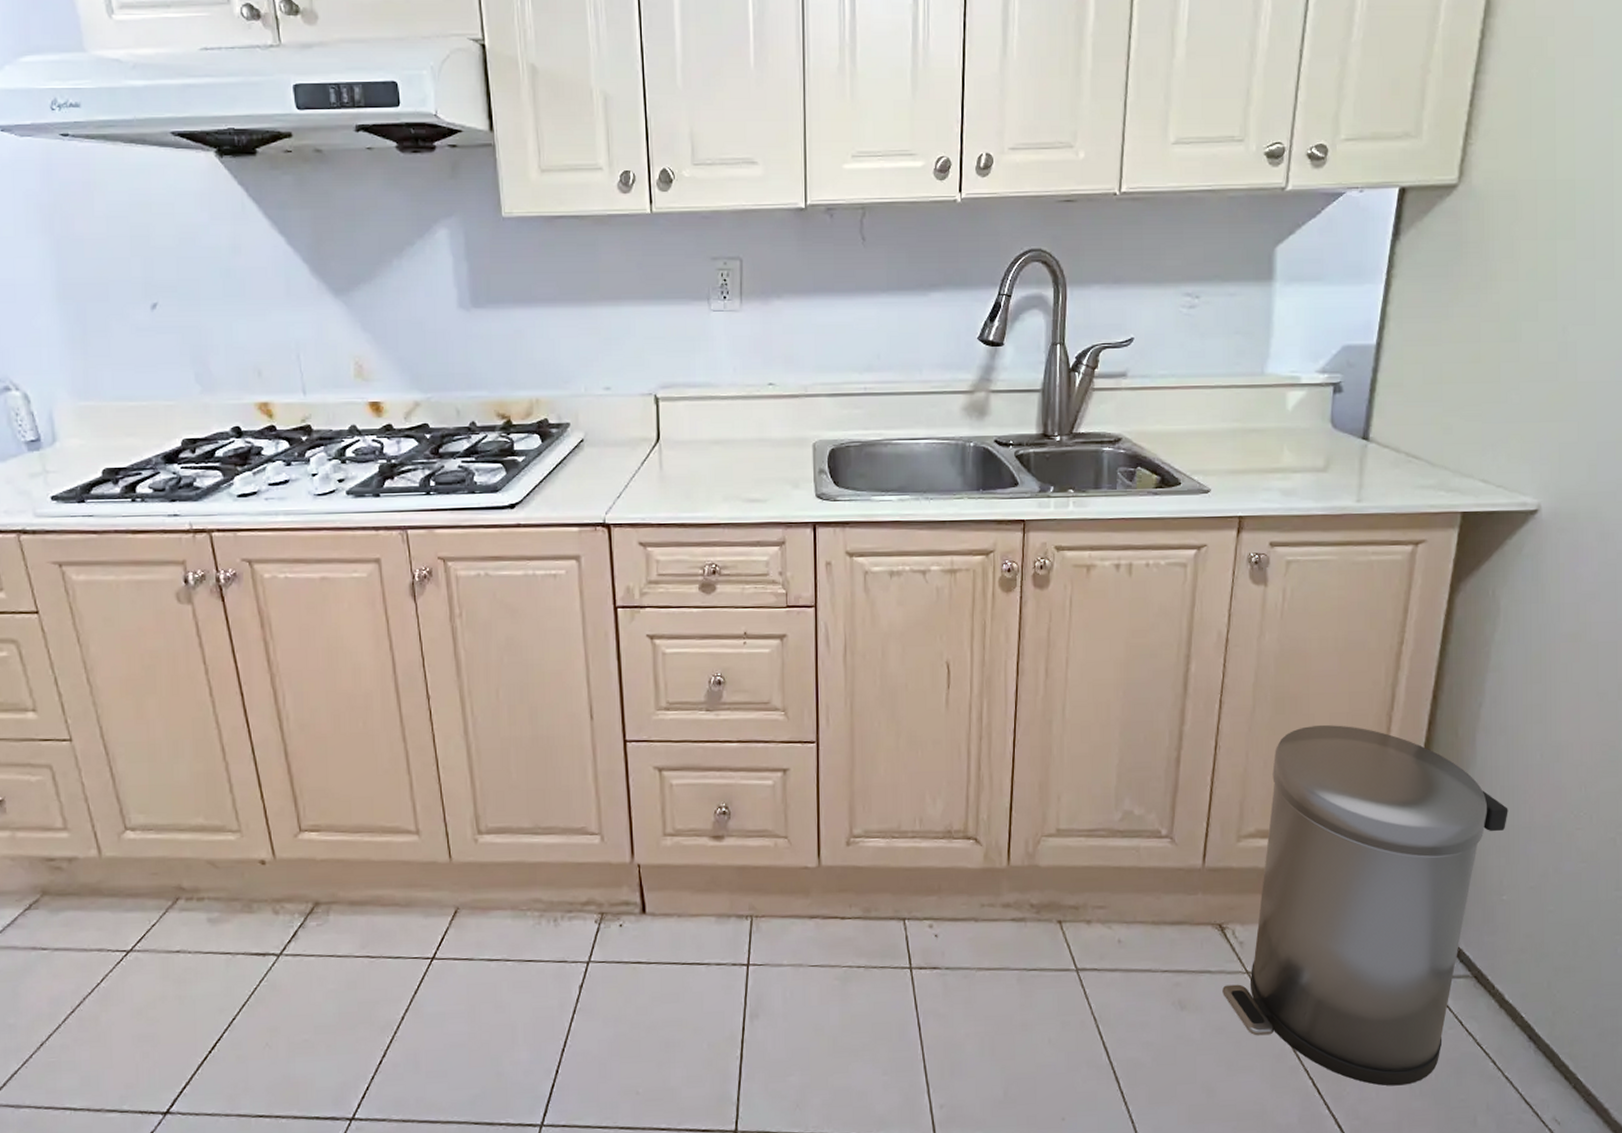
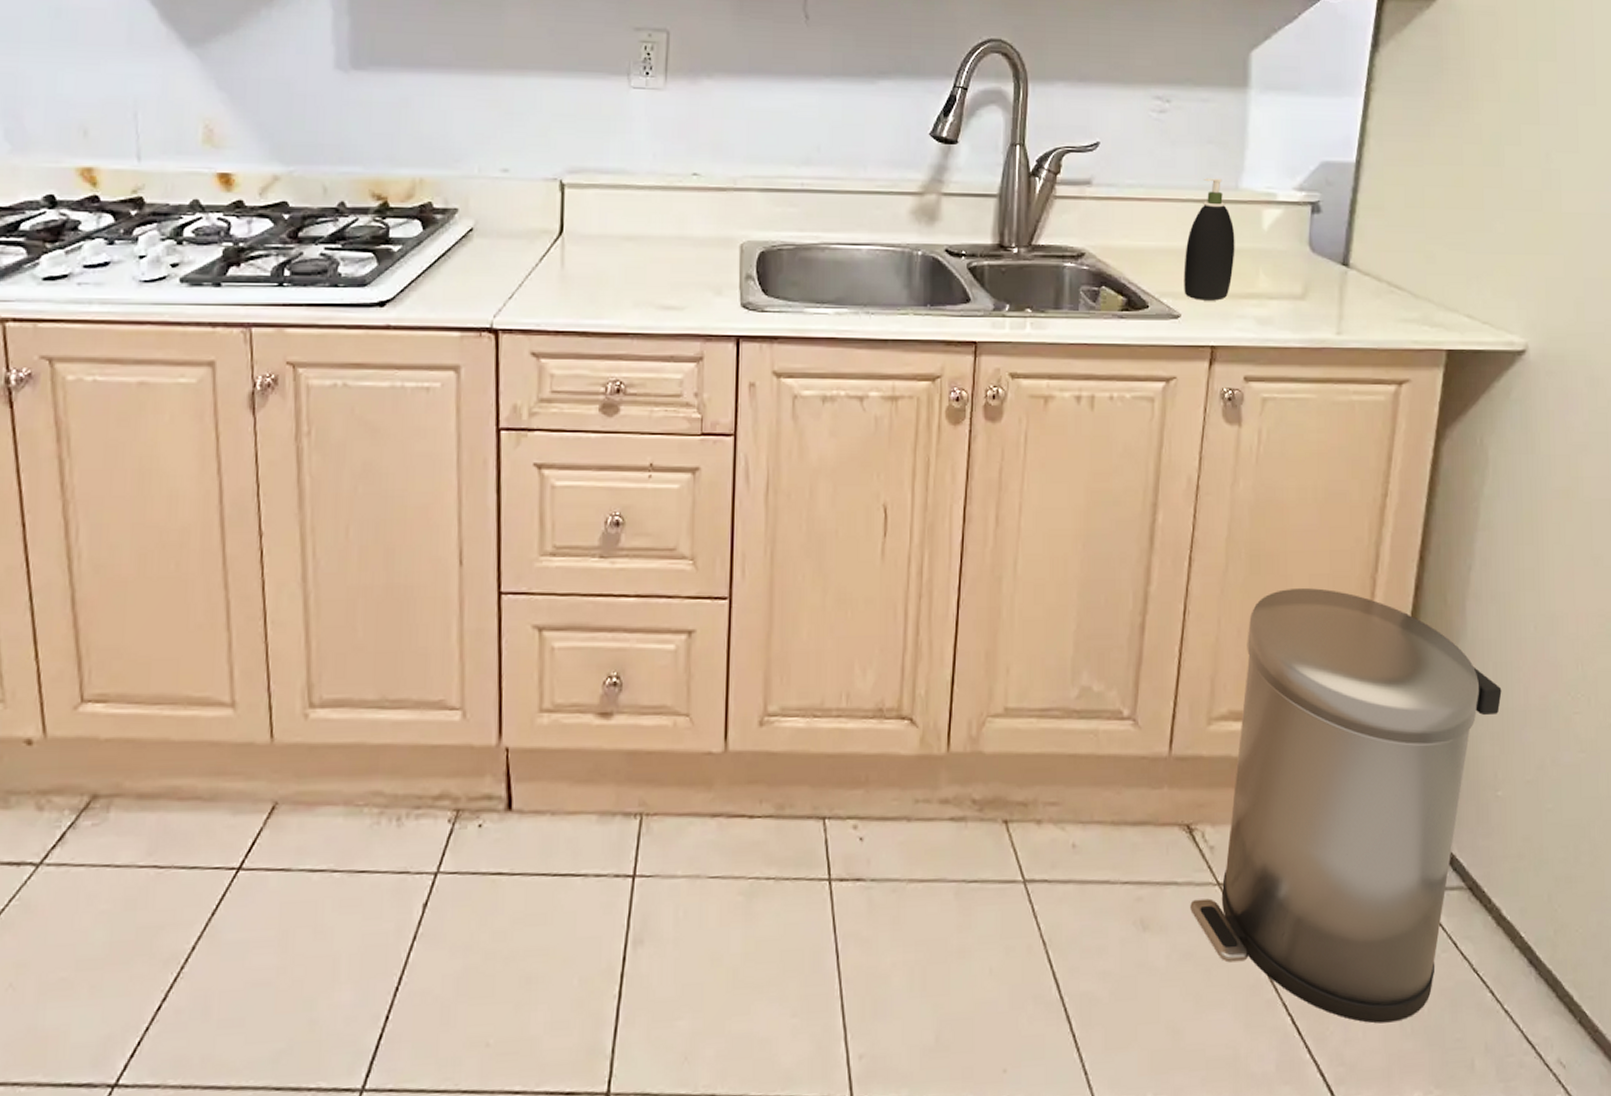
soap dispenser: none [1213,365,1261,476] -> present [1184,178,1235,301]

